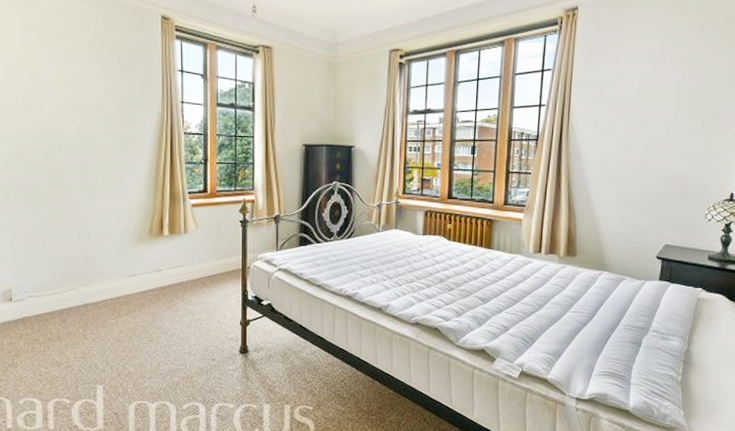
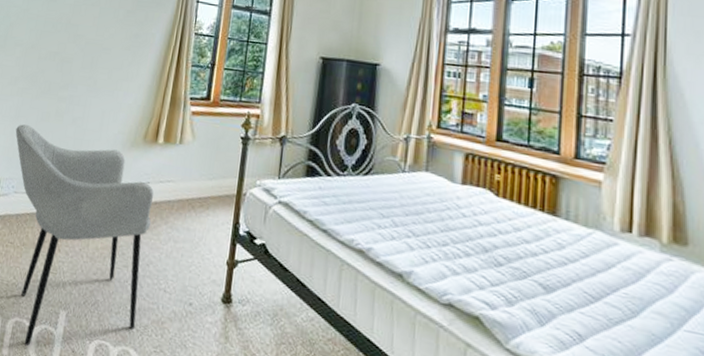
armchair: none [16,235,169,419] -> present [15,124,154,347]

